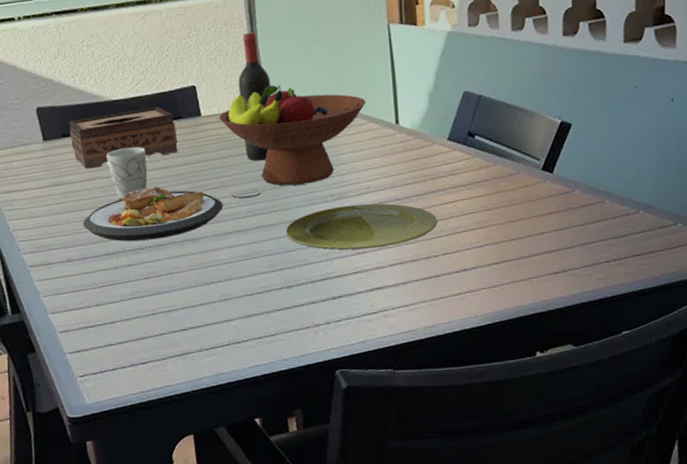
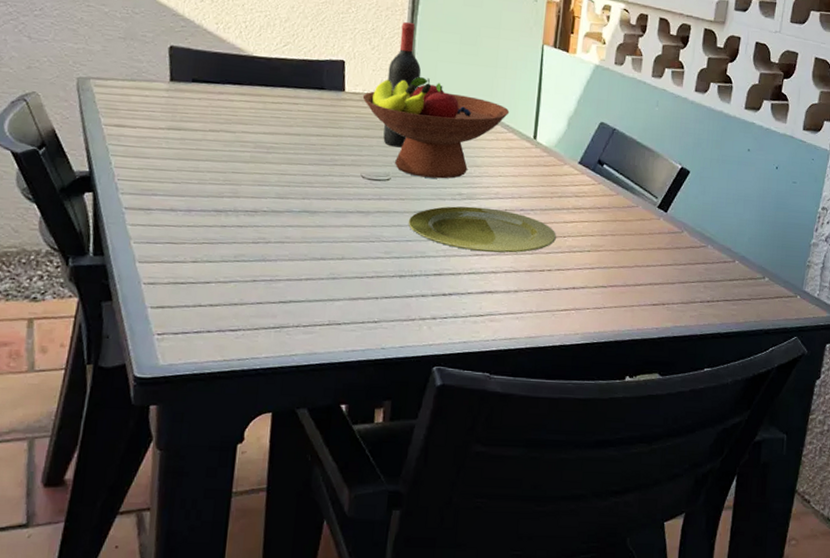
tissue box: present [69,106,178,169] -> none [200,67,317,123]
plate: present [83,186,223,242] -> none [195,150,350,205]
mug: present [107,147,148,200] -> none [236,106,280,159]

